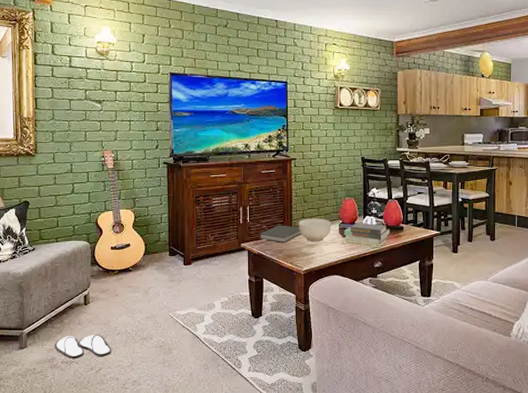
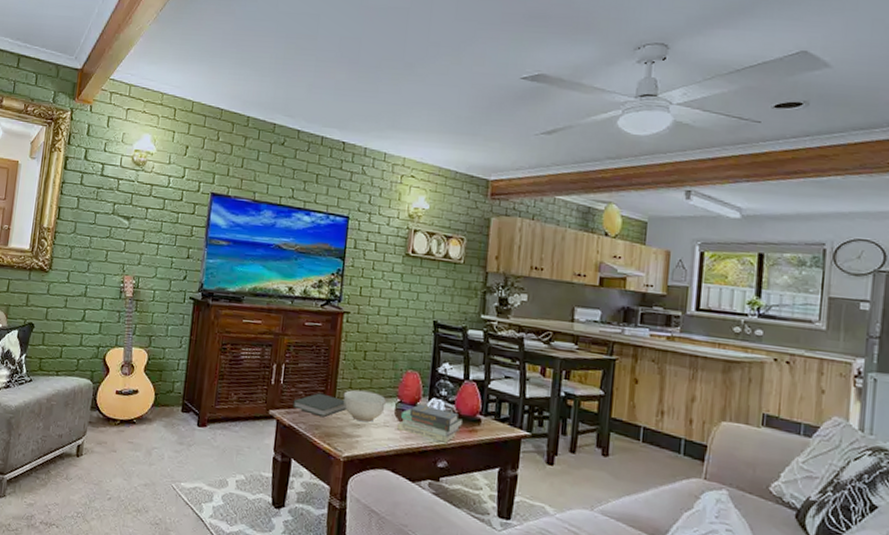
slippers: present [54,335,112,358] -> none [35,491,100,525]

